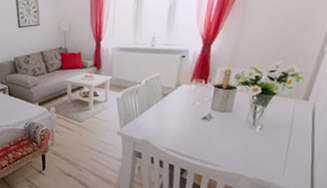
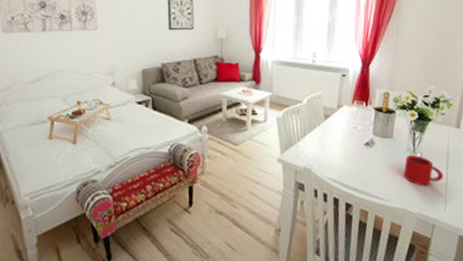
mug: none [241,127,284,155] -> present [403,155,443,186]

